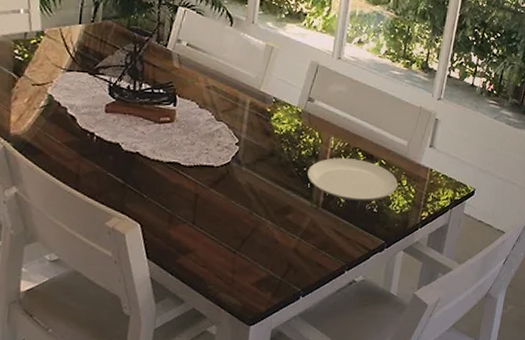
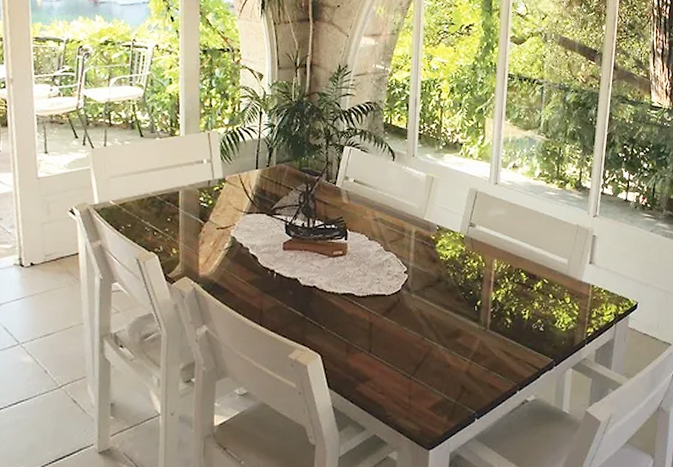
plate: present [307,158,398,201] -> none [474,280,561,321]

